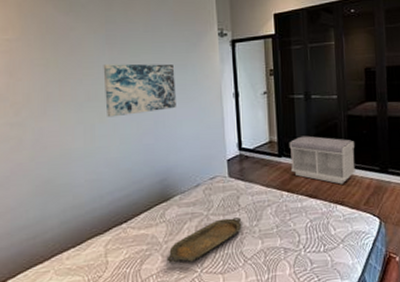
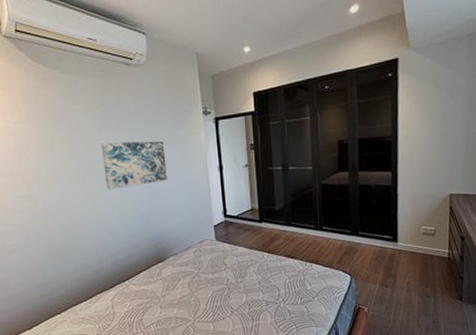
serving tray: present [166,217,242,262] -> none [164,275,229,313]
bench: present [289,135,356,185] -> none [269,203,329,246]

